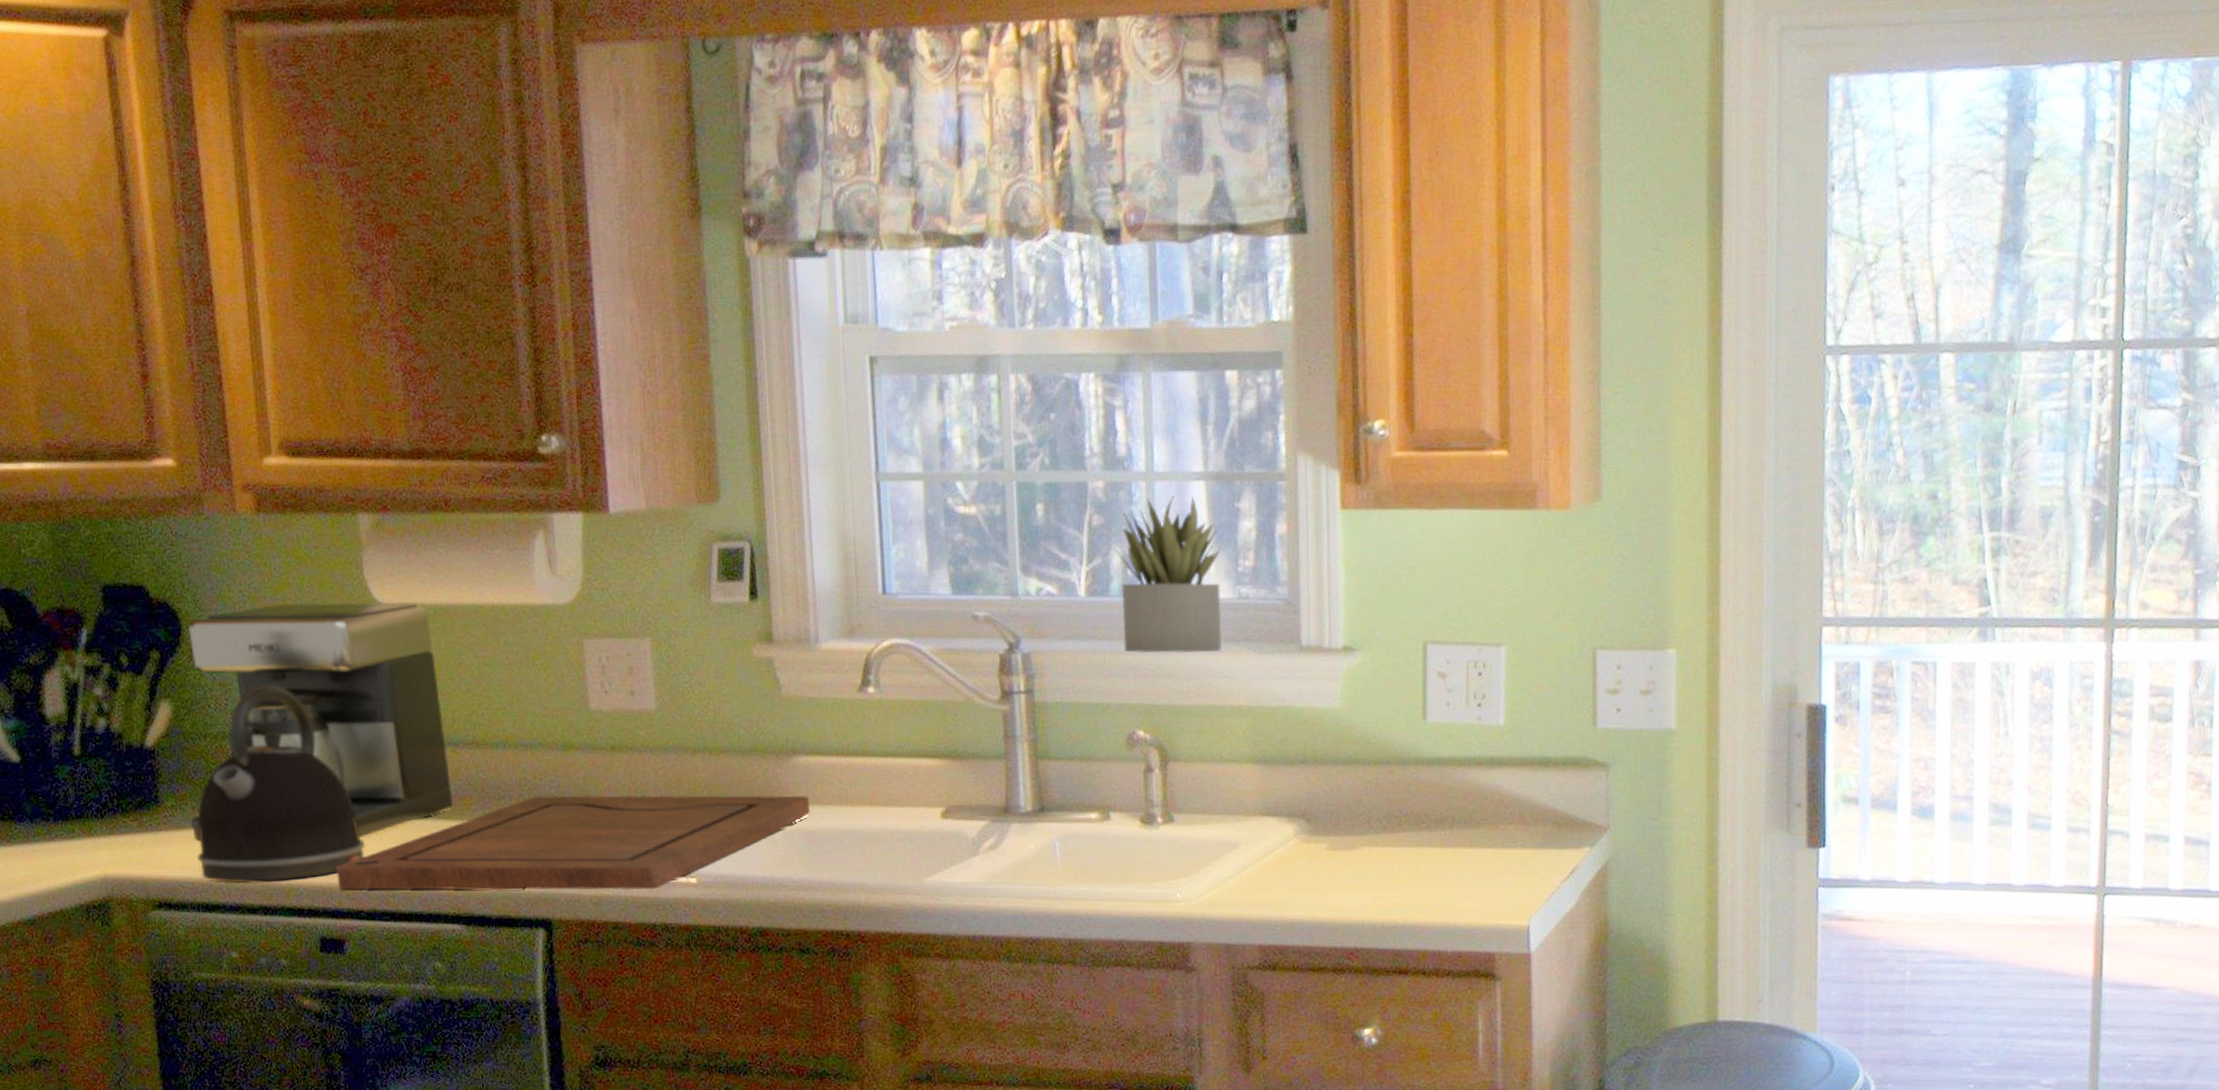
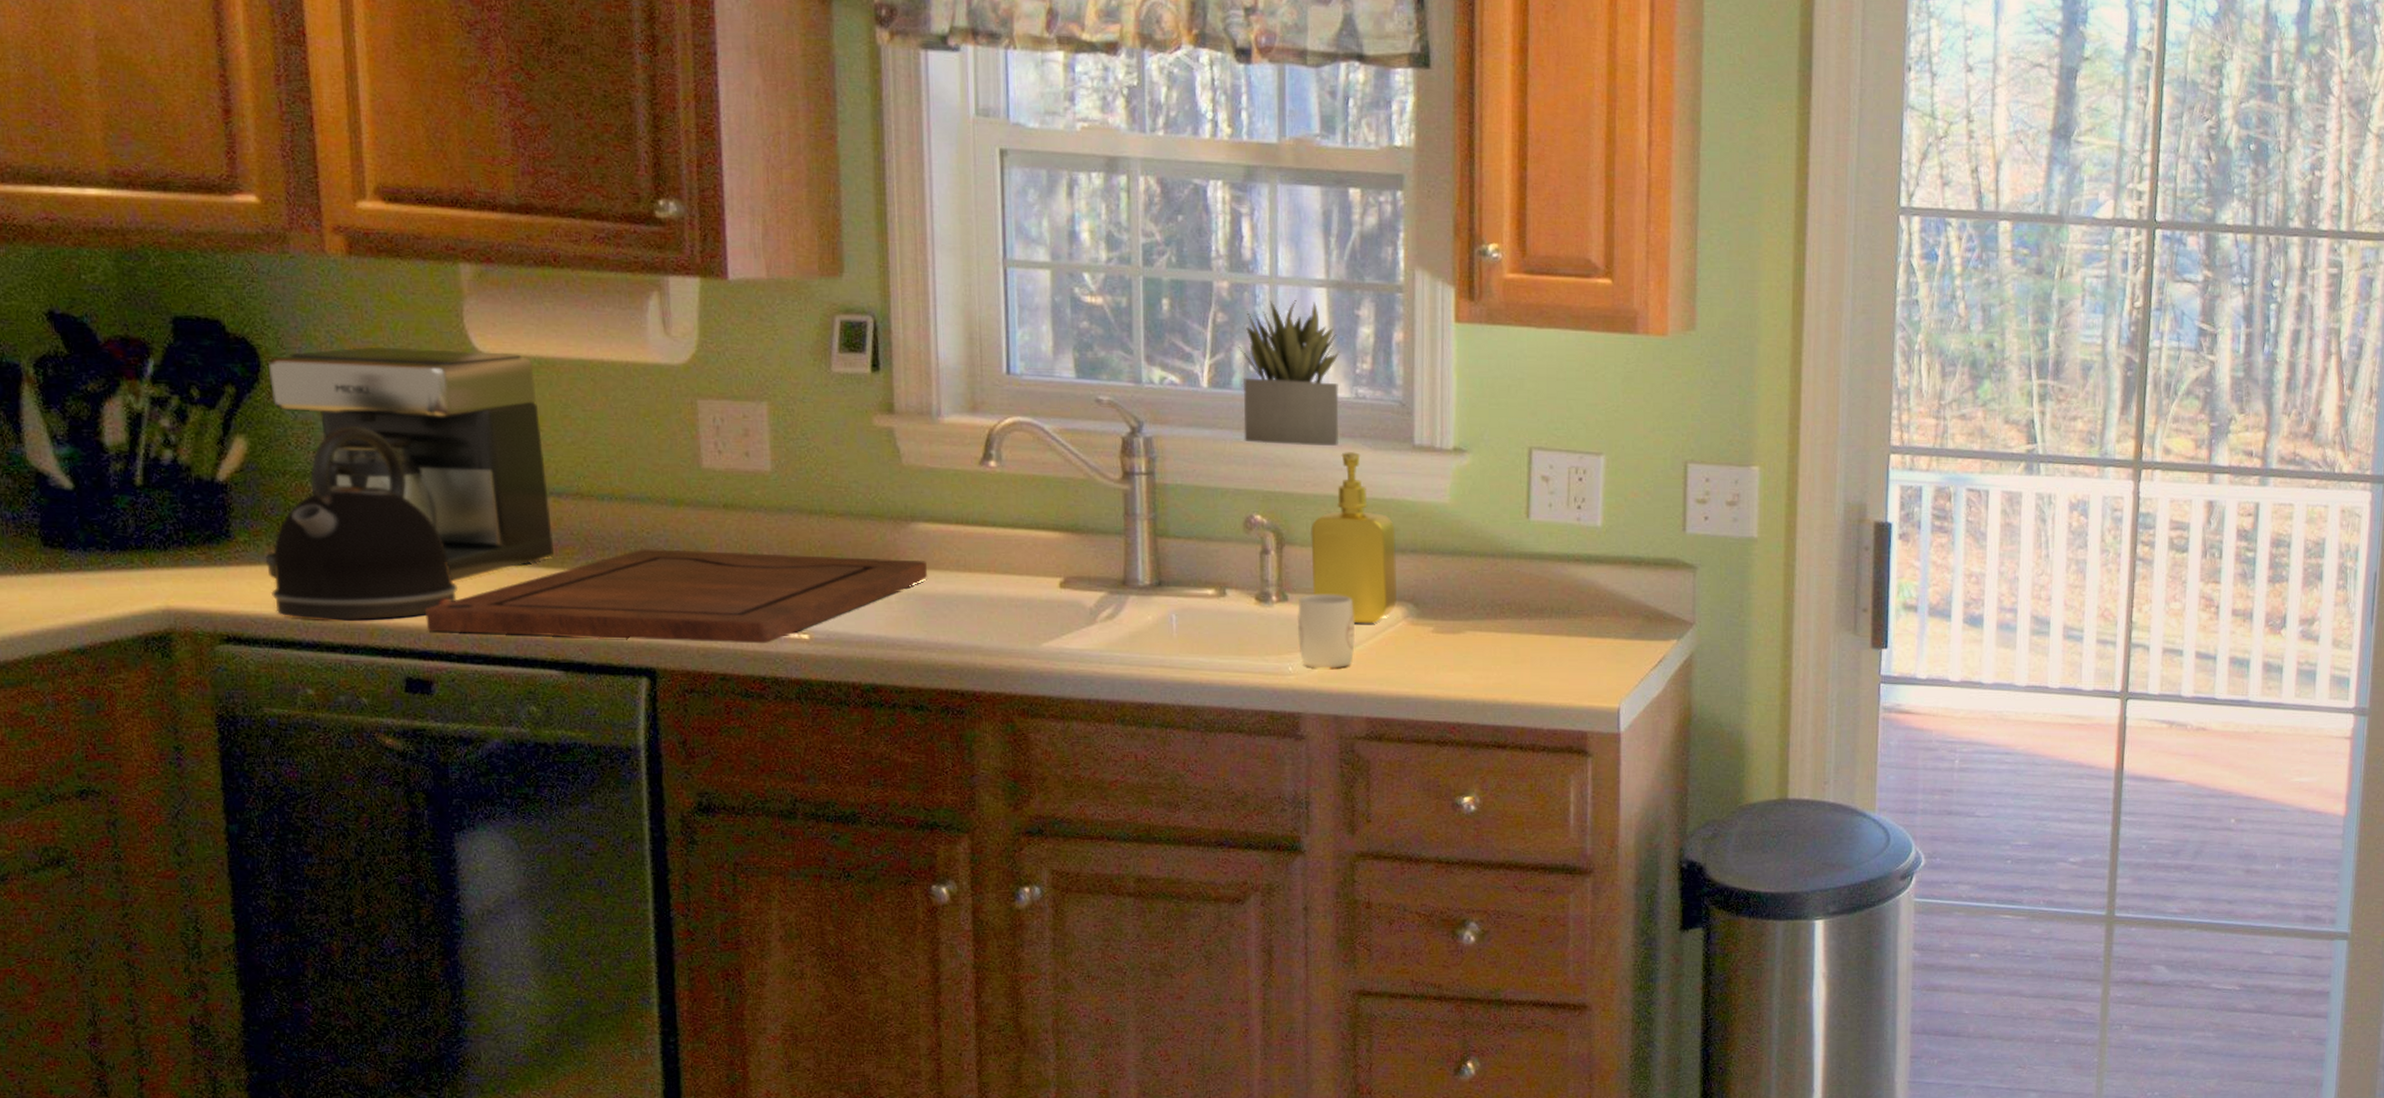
mug: none [1183,813,1246,894] -> present [1297,595,1356,669]
soap dispenser: none [1195,657,1287,843] -> present [1311,452,1397,623]

